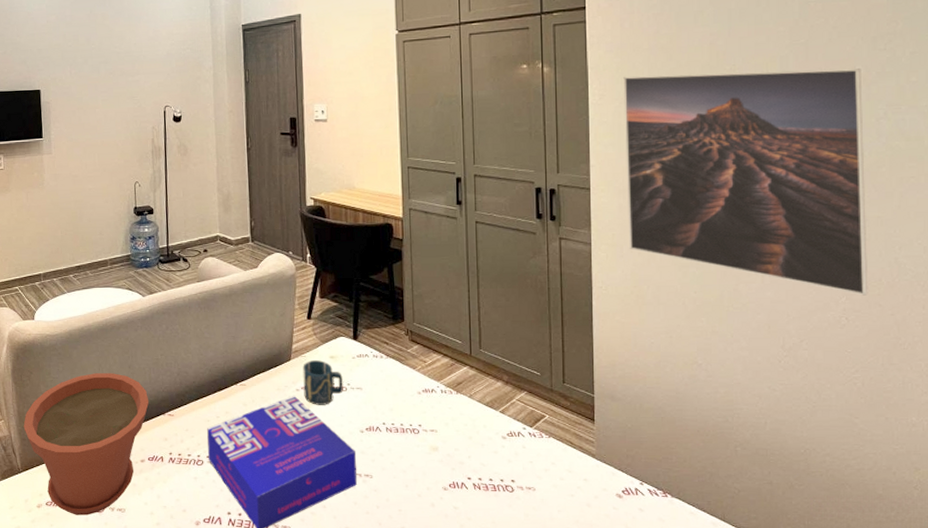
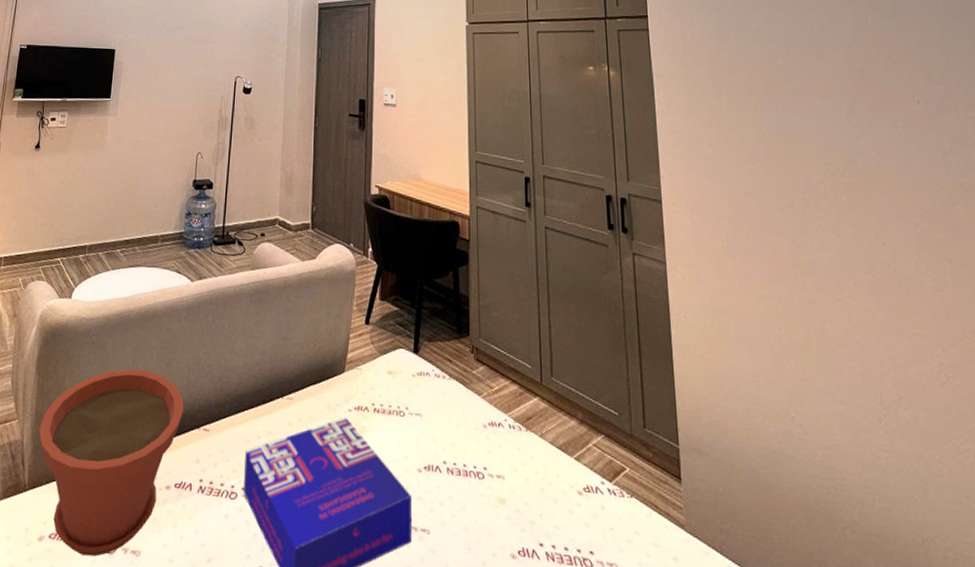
cup: present [303,360,343,405] -> none [357,374,401,433]
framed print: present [623,68,868,296] -> none [688,87,964,349]

